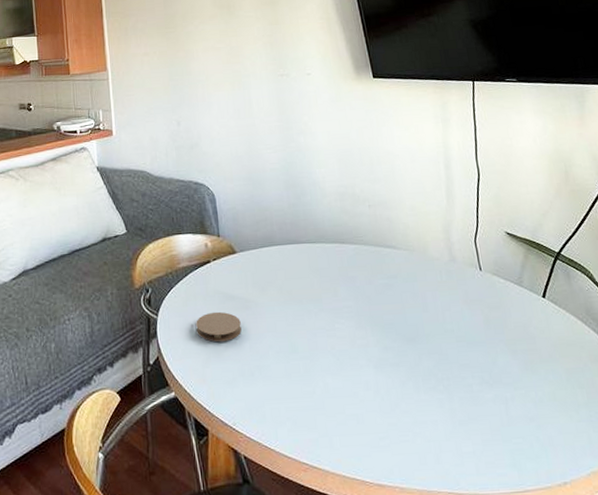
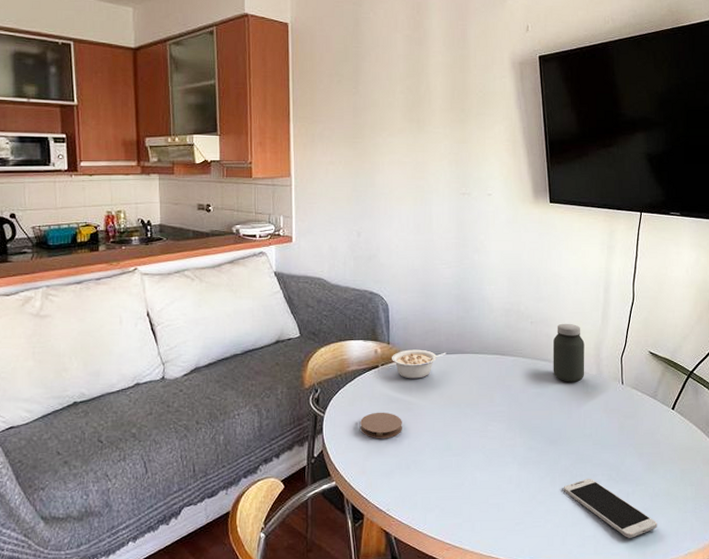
legume: none [223,241,281,274] -> present [392,349,447,379]
jar: none [395,205,436,271] -> present [552,323,585,382]
smartphone: none [430,381,548,455] -> present [564,478,658,538]

